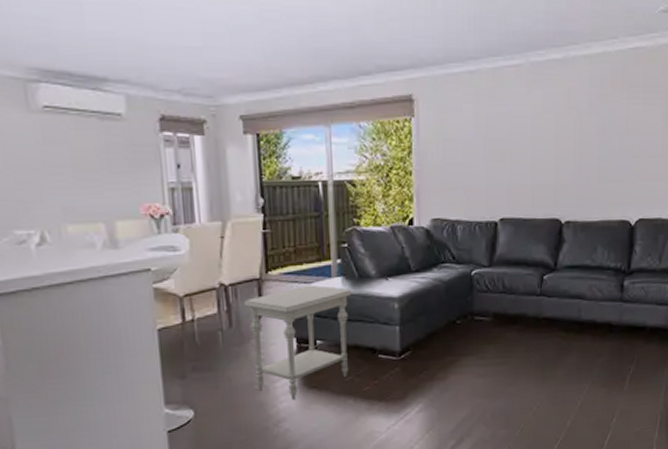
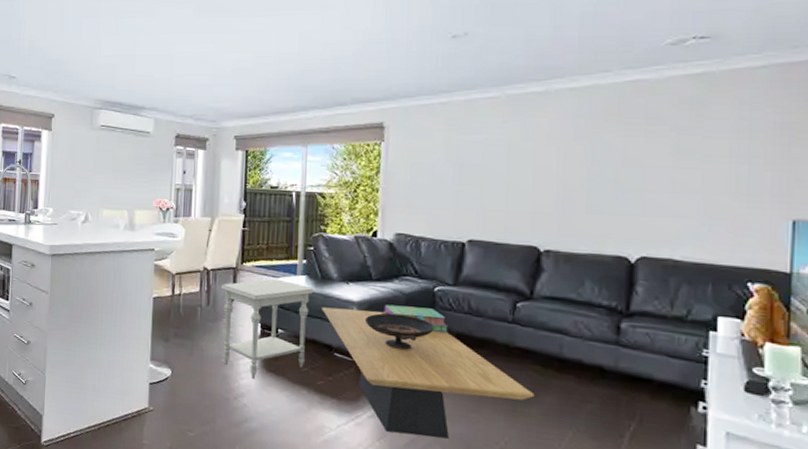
coffee table: none [362,303,560,422] -> present [322,307,535,439]
decorative bowl: none [408,302,473,339] -> present [366,311,434,350]
stack of books: none [423,293,486,315] -> present [382,304,448,333]

